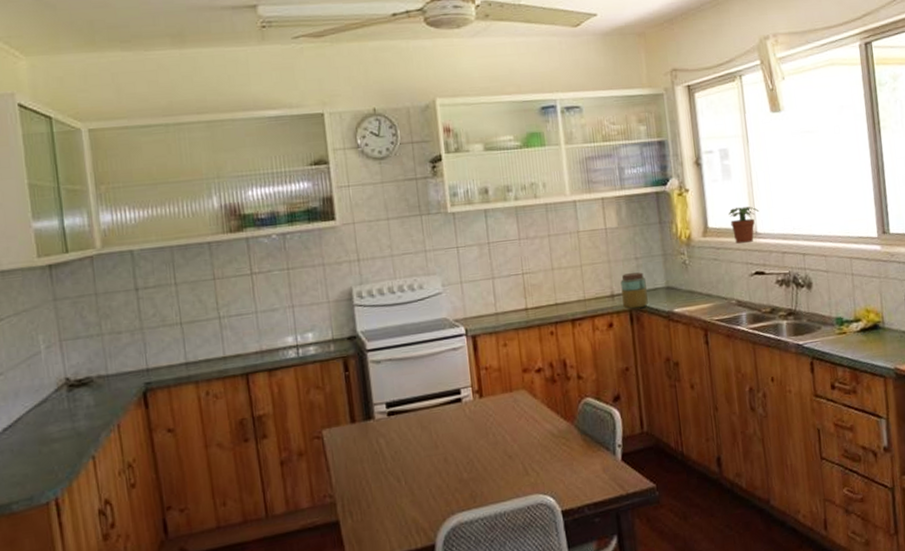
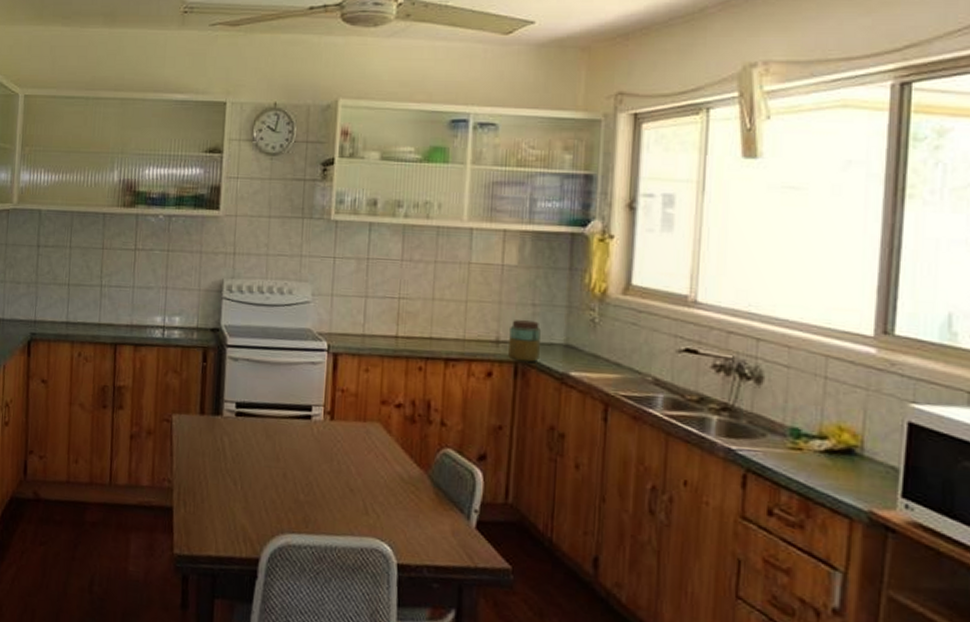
potted plant: present [728,206,759,244] -> none [661,267,704,313]

